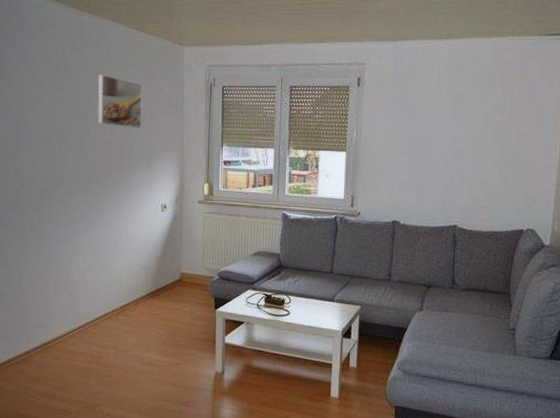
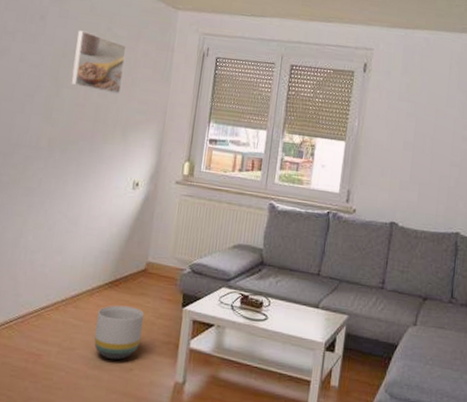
planter: none [143,311,184,357] -> present [94,305,145,360]

